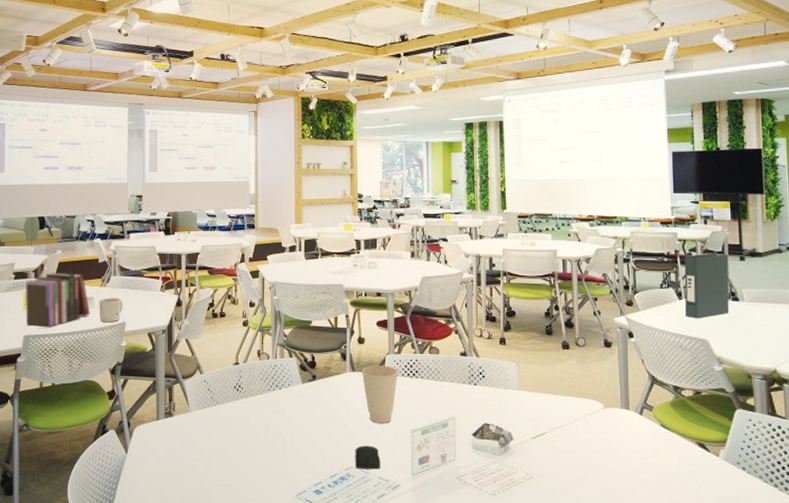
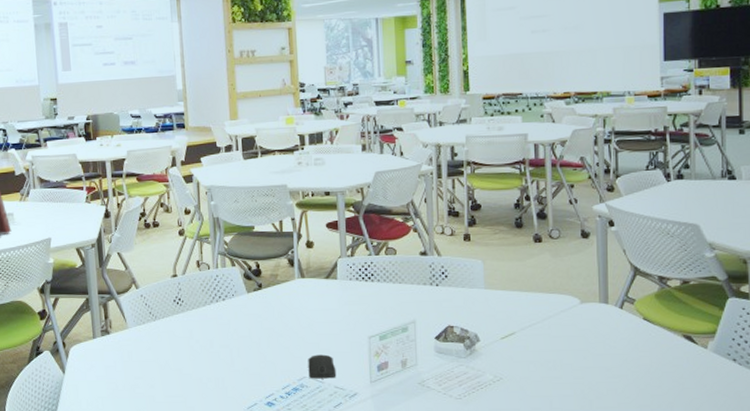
mug: present [99,298,123,323] -> none [20,212,47,240]
cup: present [361,365,398,423] -> none [311,270,352,331]
binder: present [684,253,730,319] -> none [674,127,726,202]

